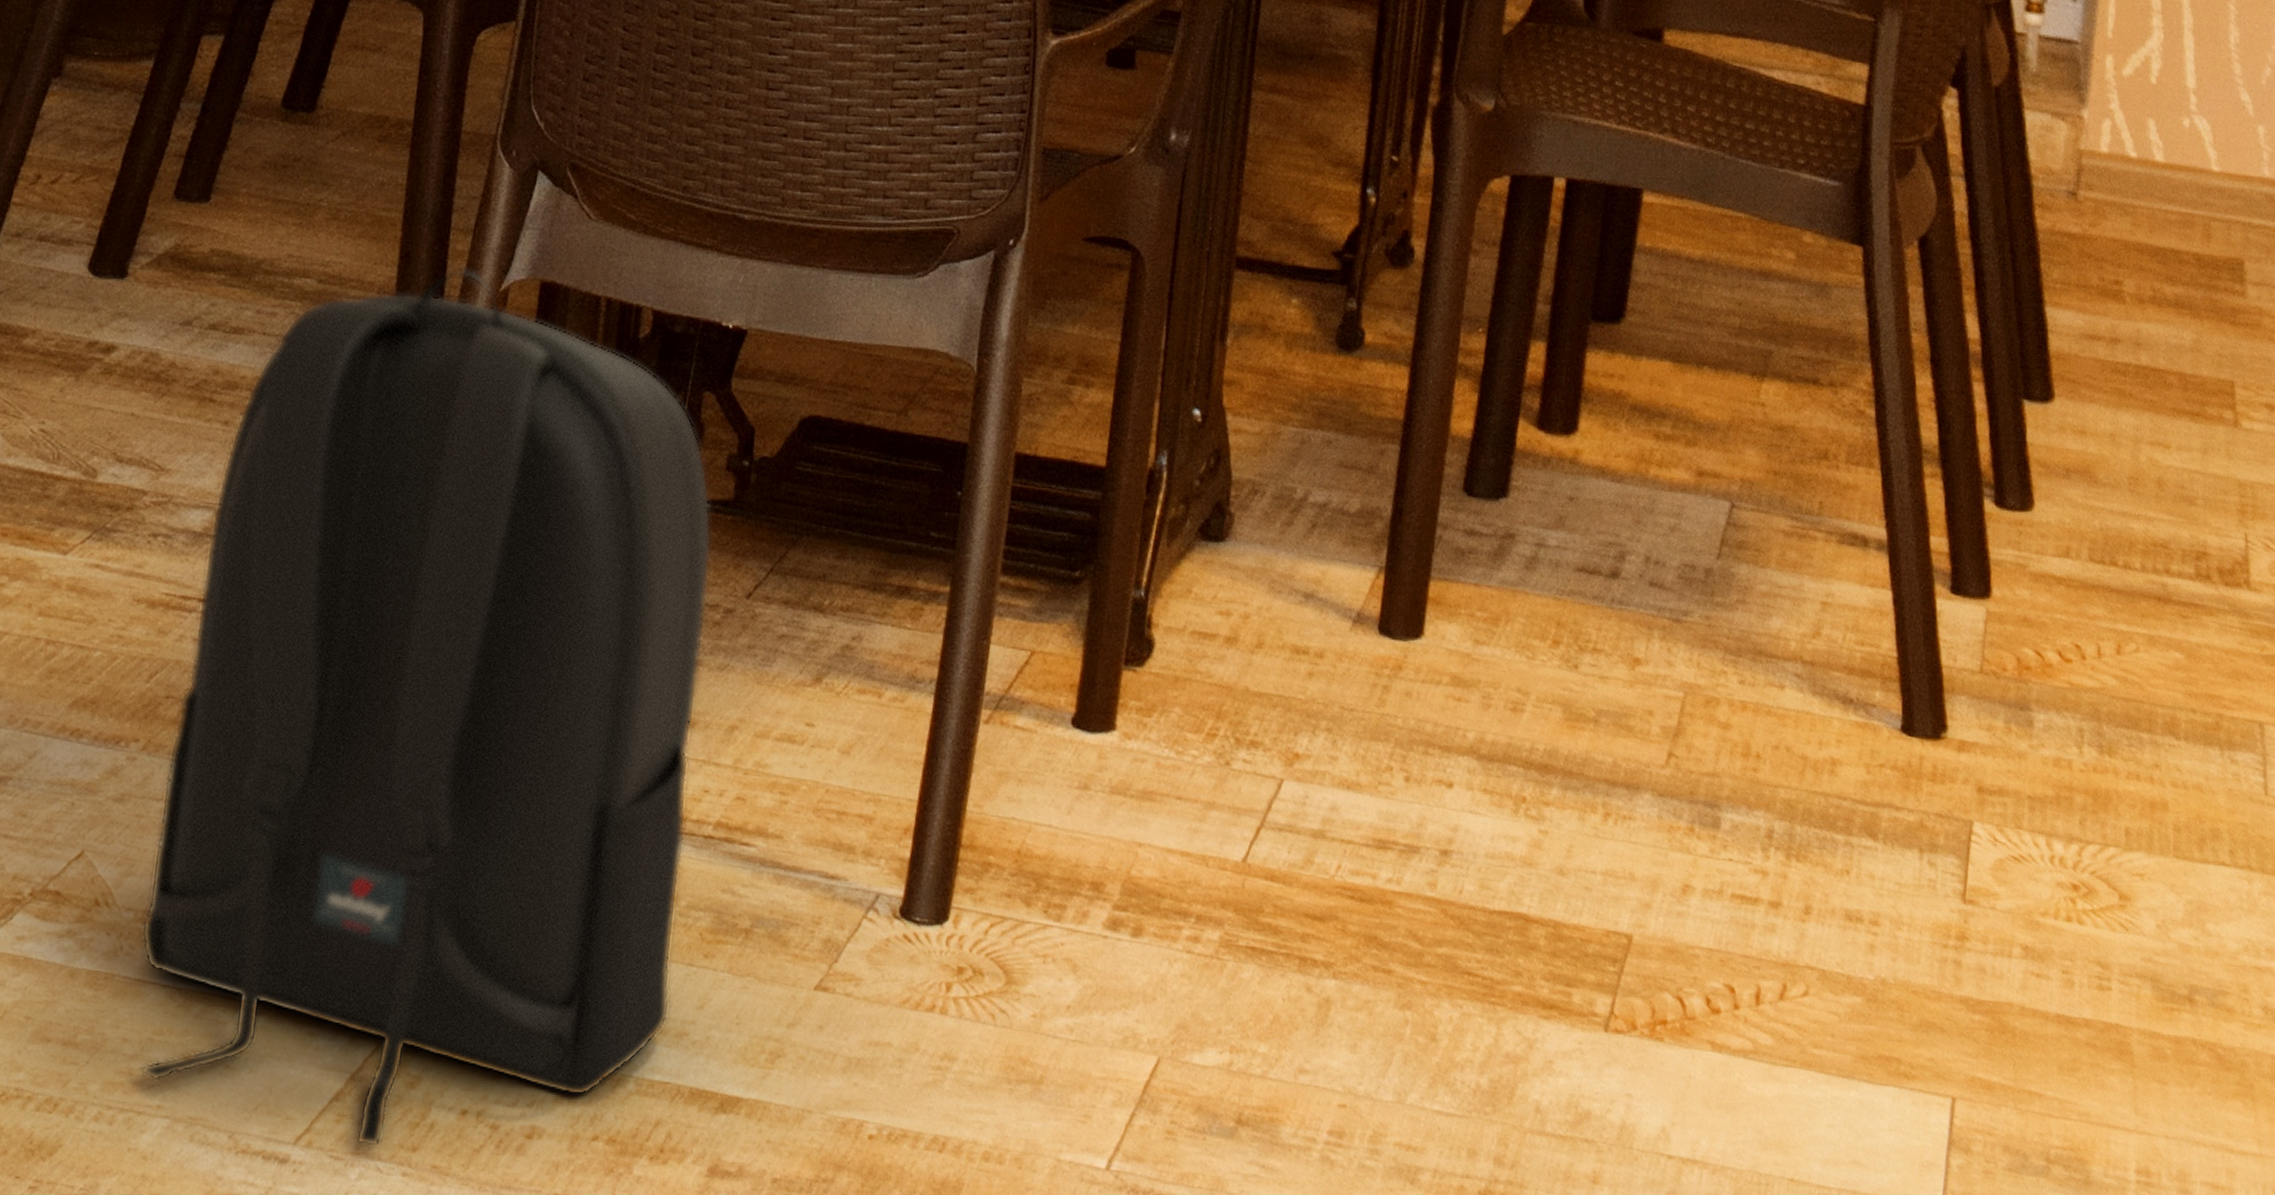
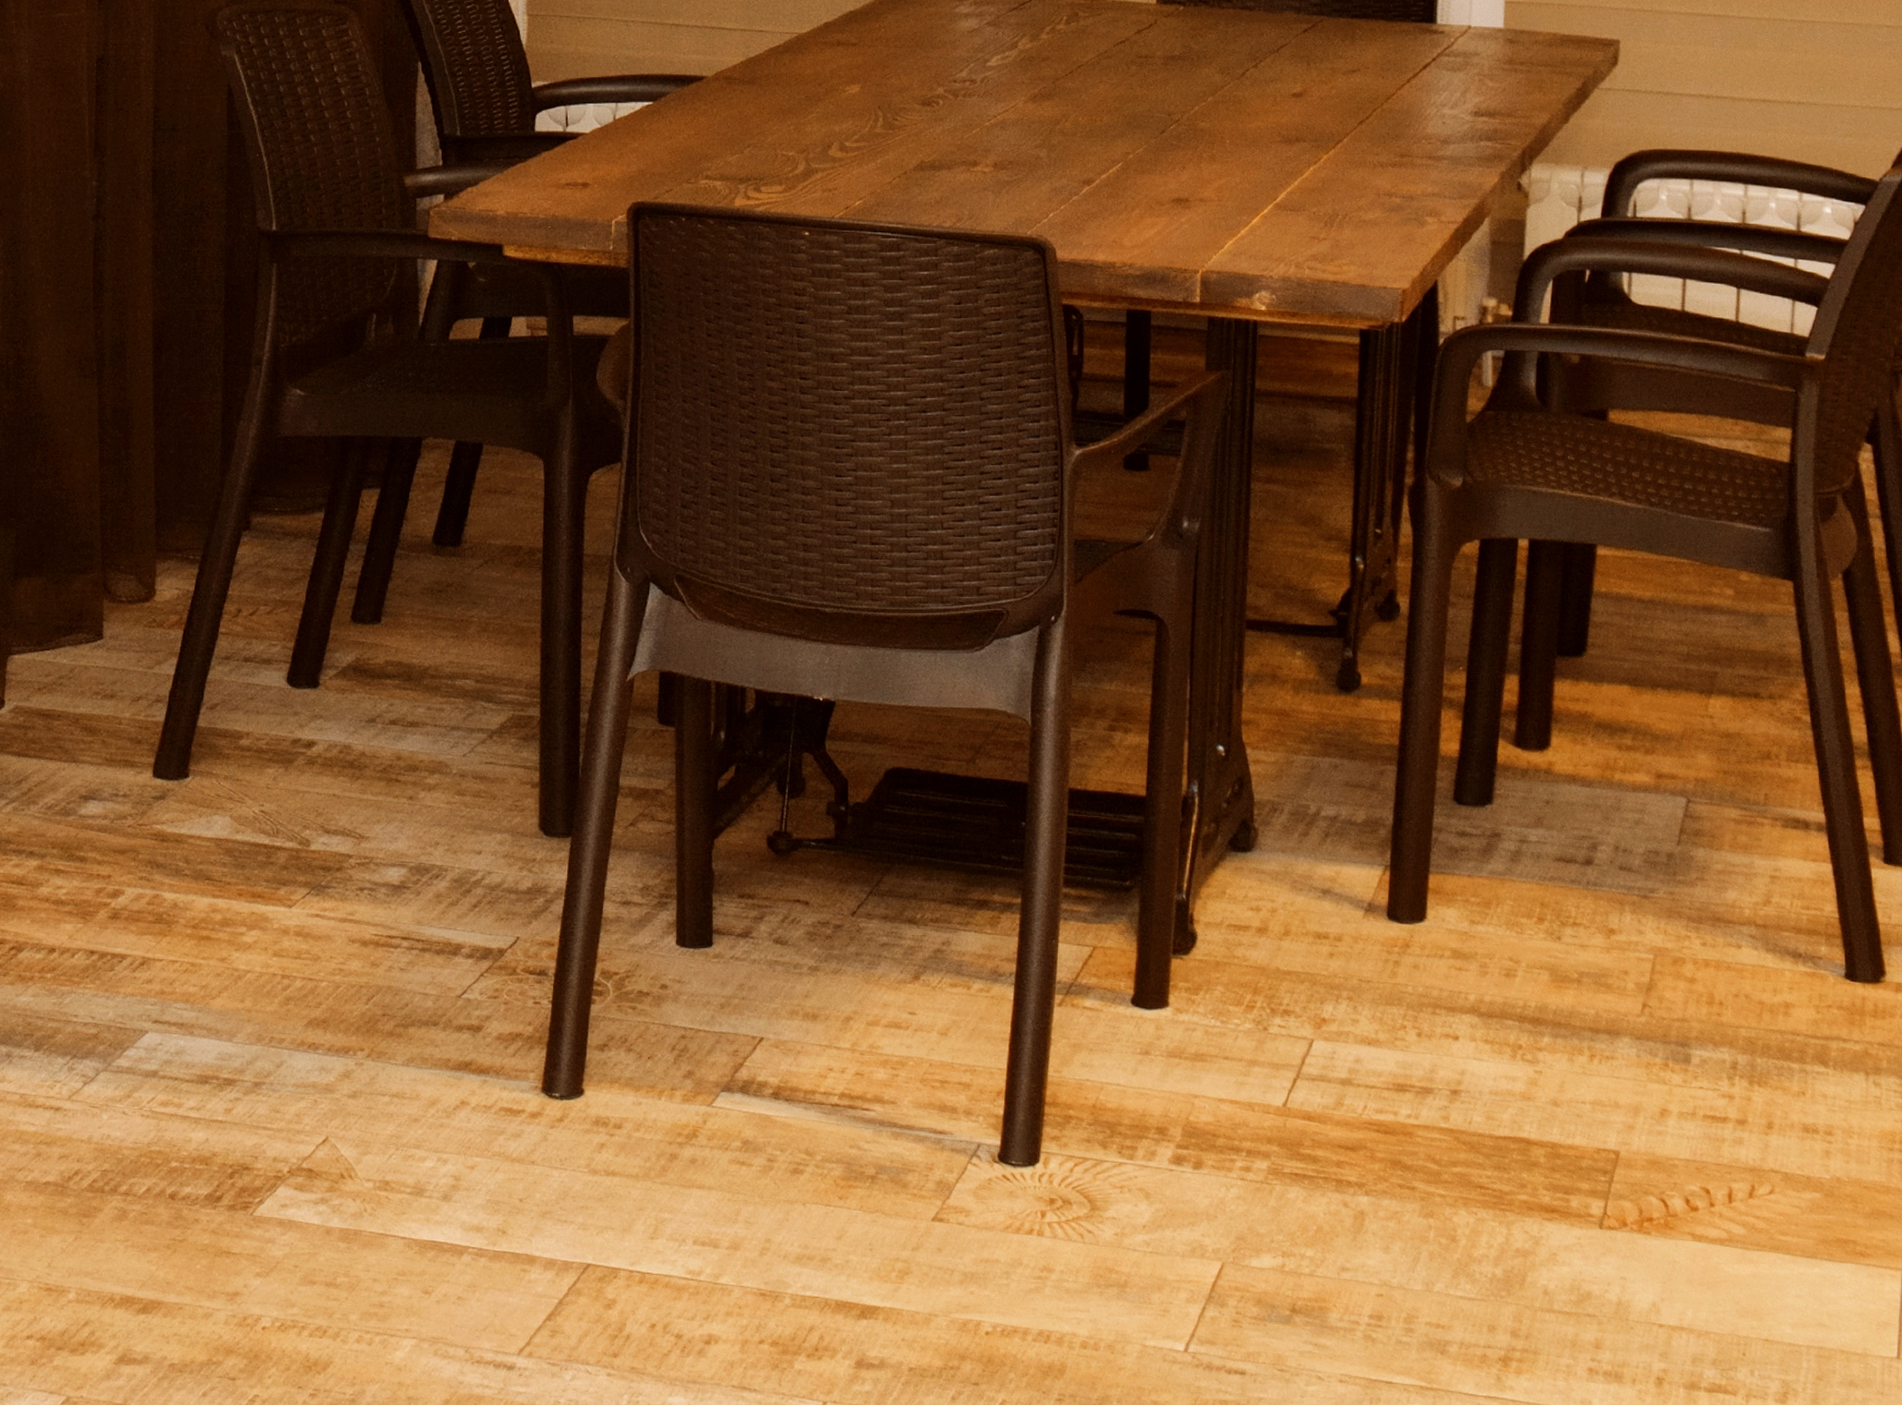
backpack: present [140,269,712,1148] -> none [379,665,820,1355]

